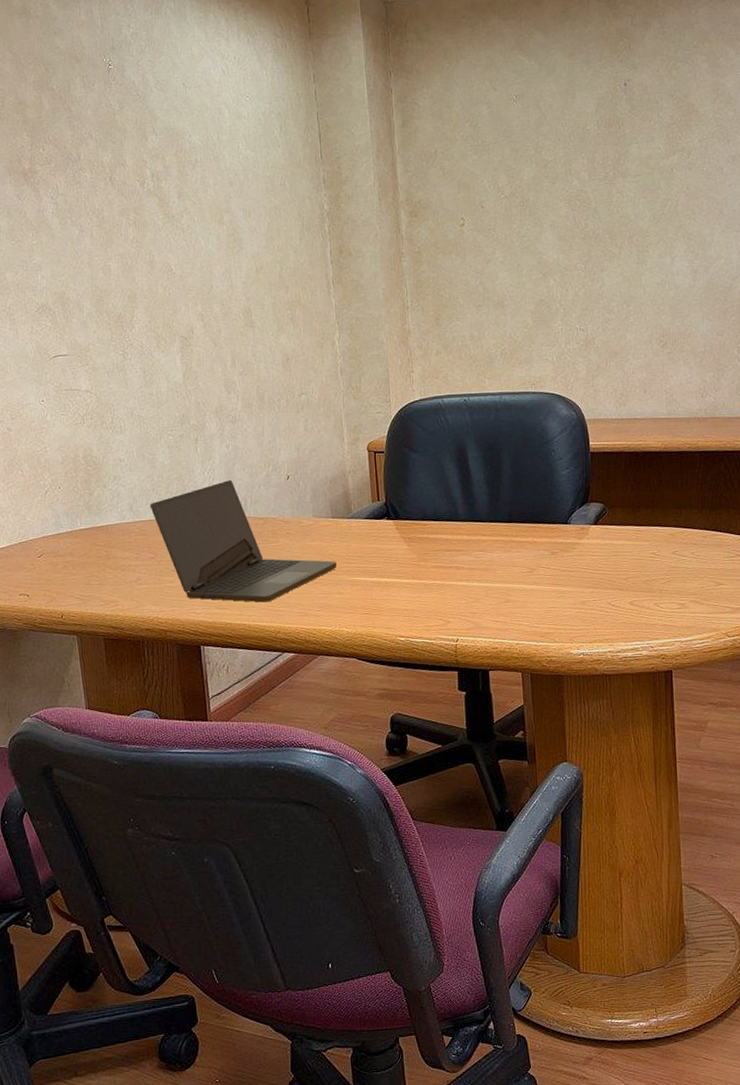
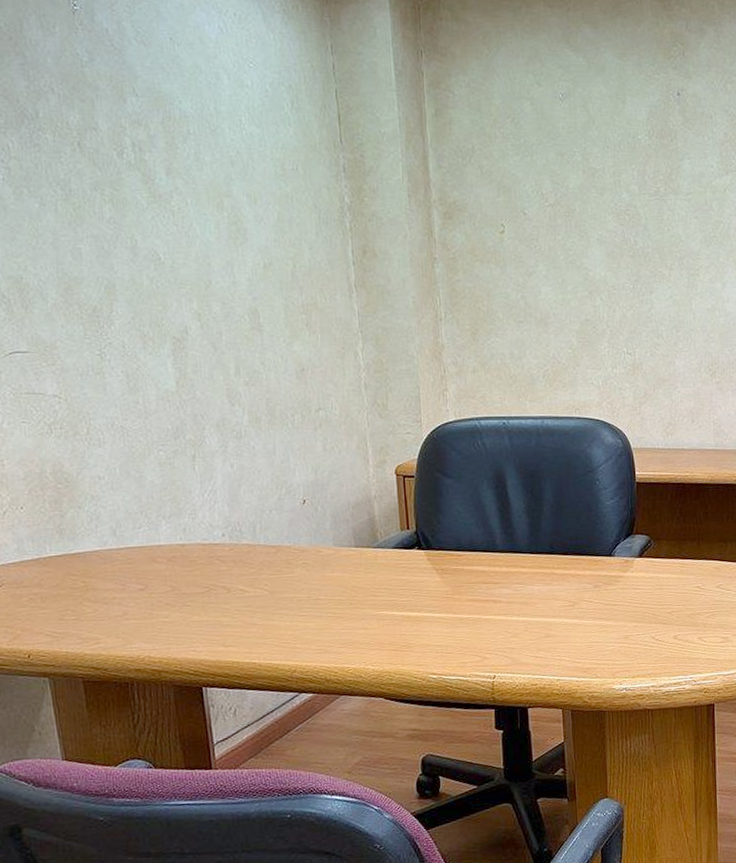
laptop: present [150,479,337,603] -> none [137,502,362,639]

